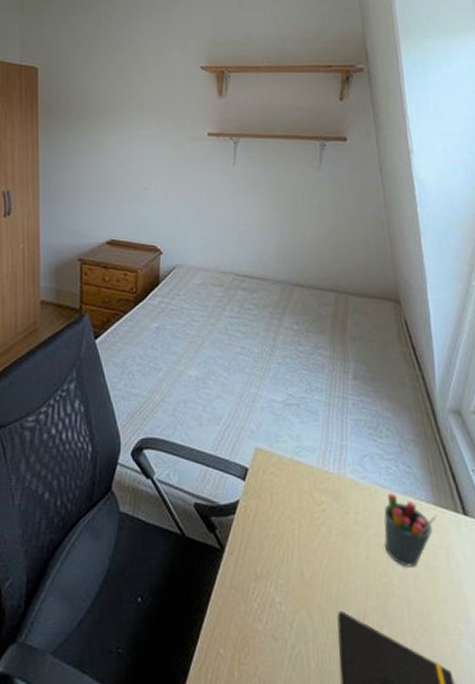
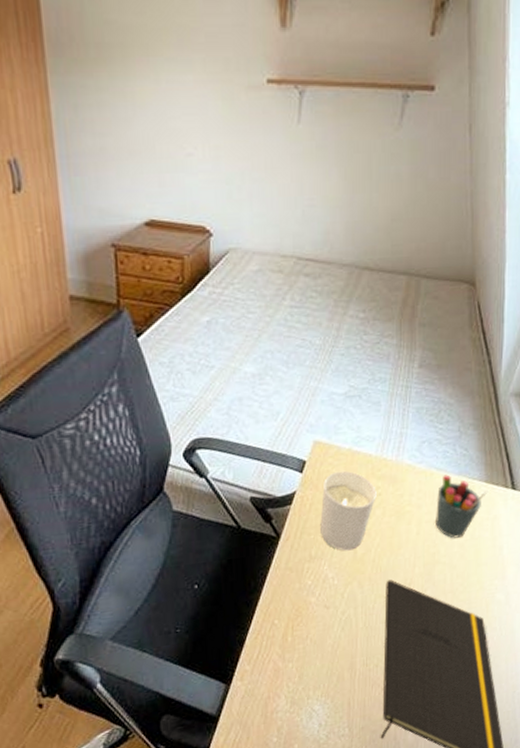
candle holder: none [264,481,321,572] -> present [320,470,377,551]

